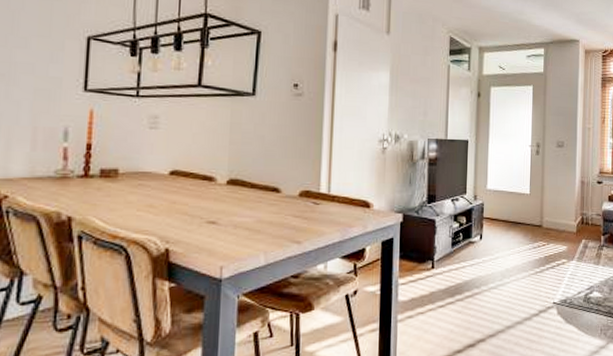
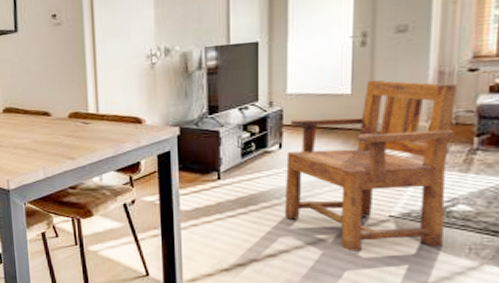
armchair: none [482,183,592,337] -> present [284,79,458,251]

